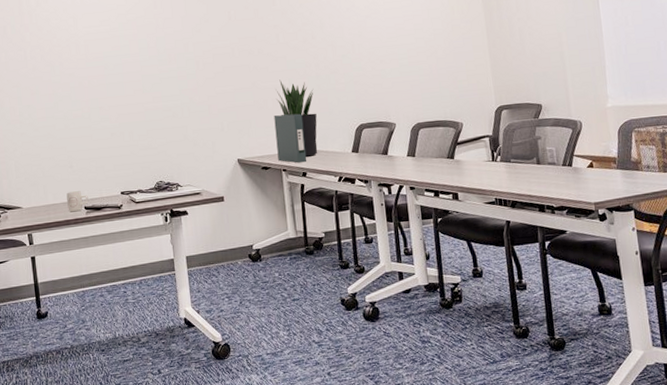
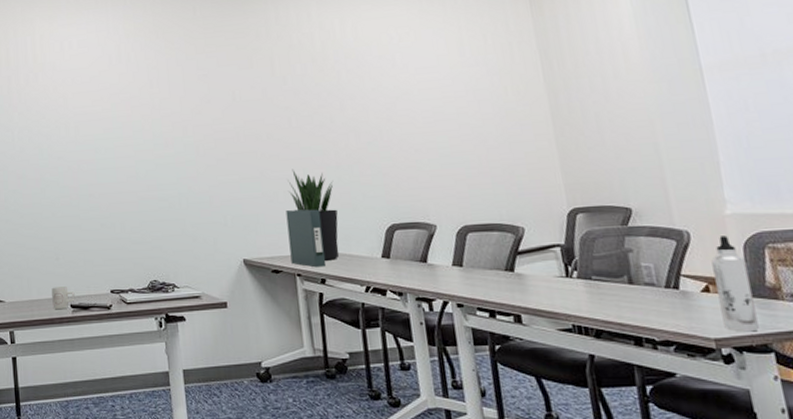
water bottle: none [595,123,625,197] -> present [711,236,759,332]

